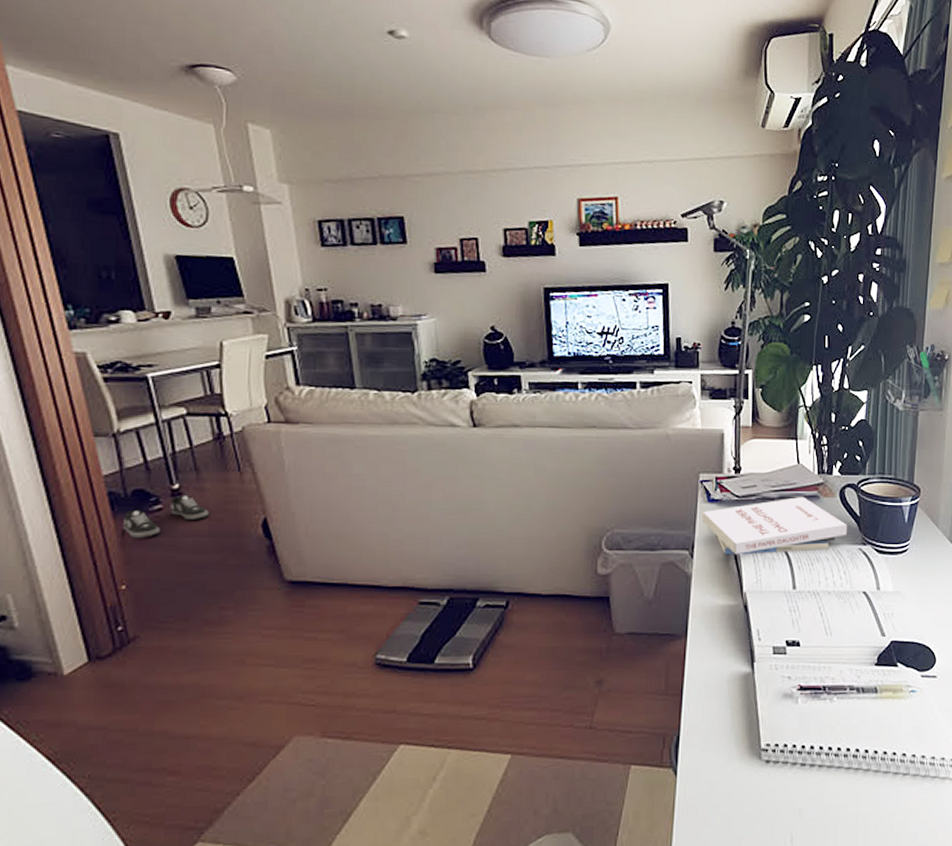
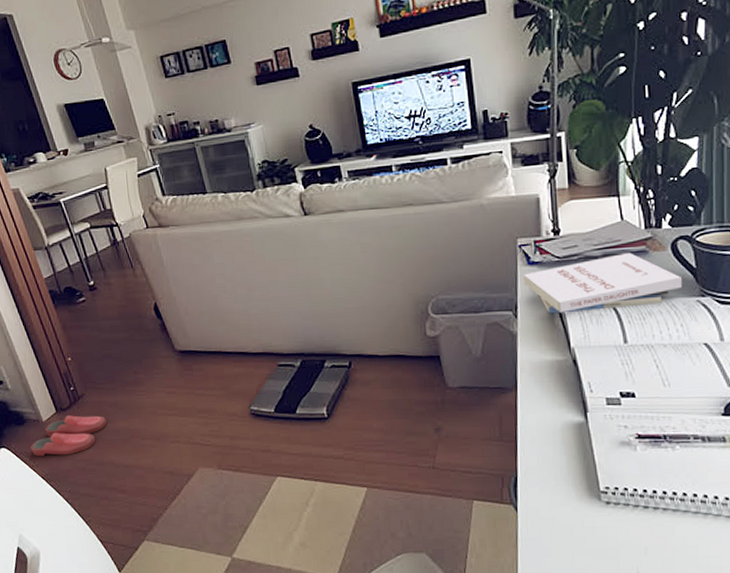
slippers: none [35,666,168,726] -> present [30,415,108,456]
shoe: present [123,494,209,538] -> none [62,288,117,323]

